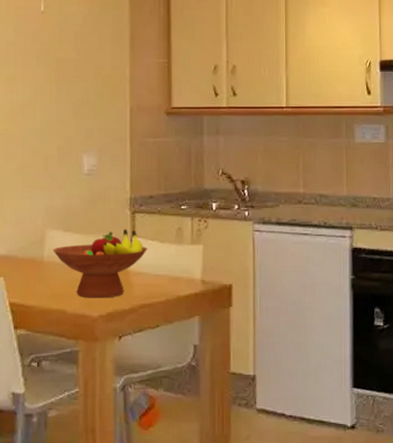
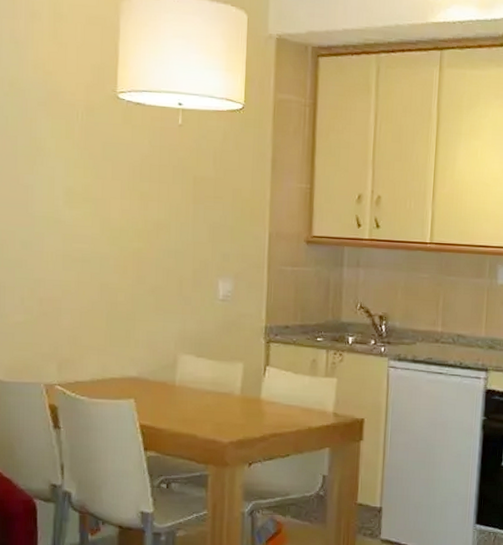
fruit bowl: present [52,228,148,298] -> none [184,357,281,426]

